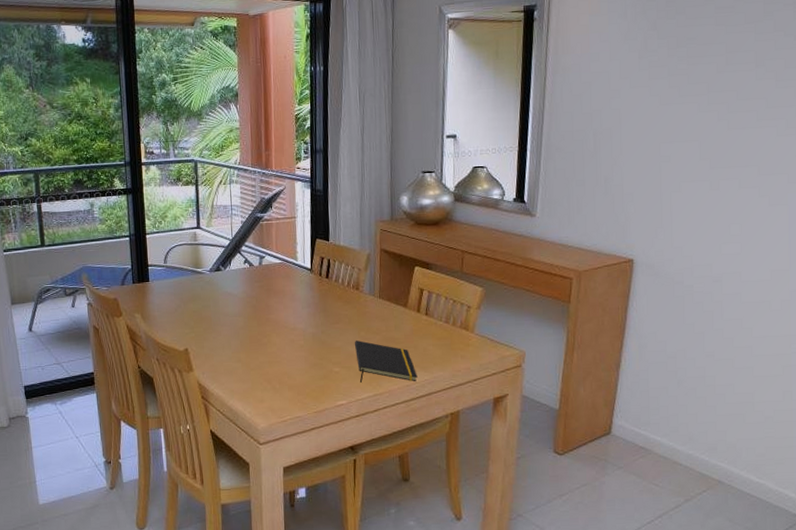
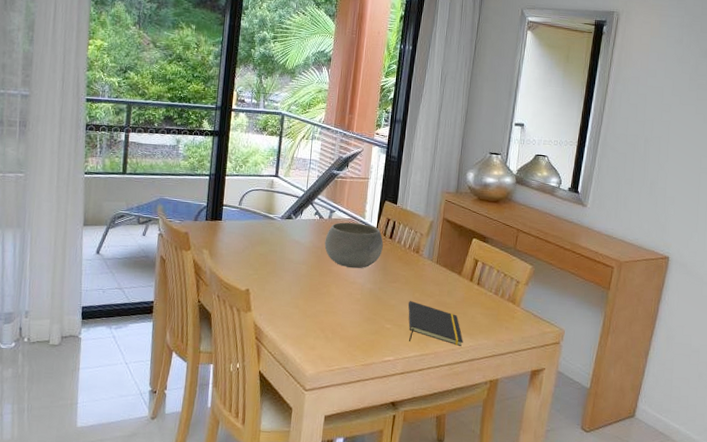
bowl: none [258,266,320,314] -> present [324,222,383,269]

